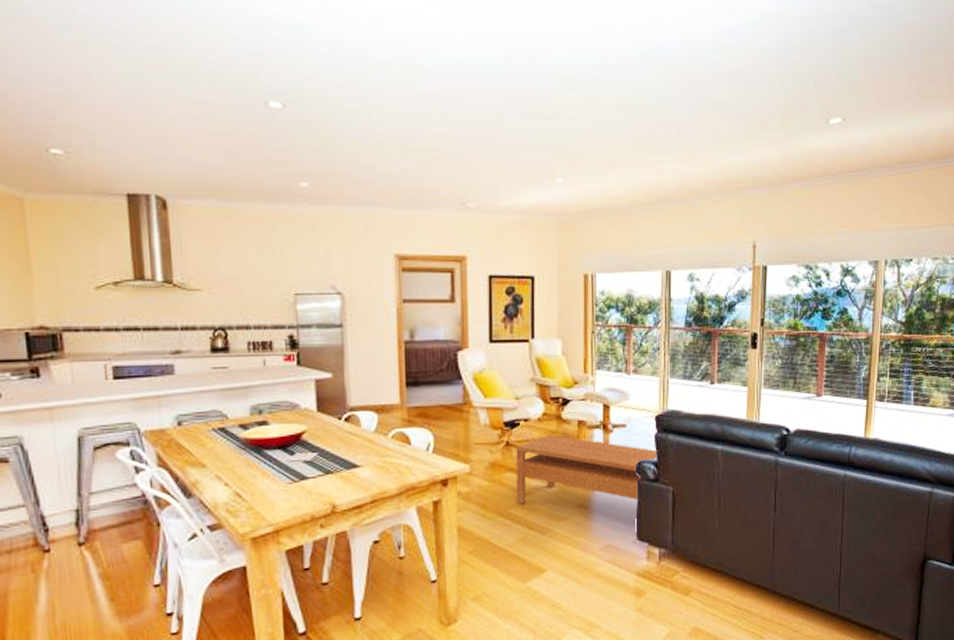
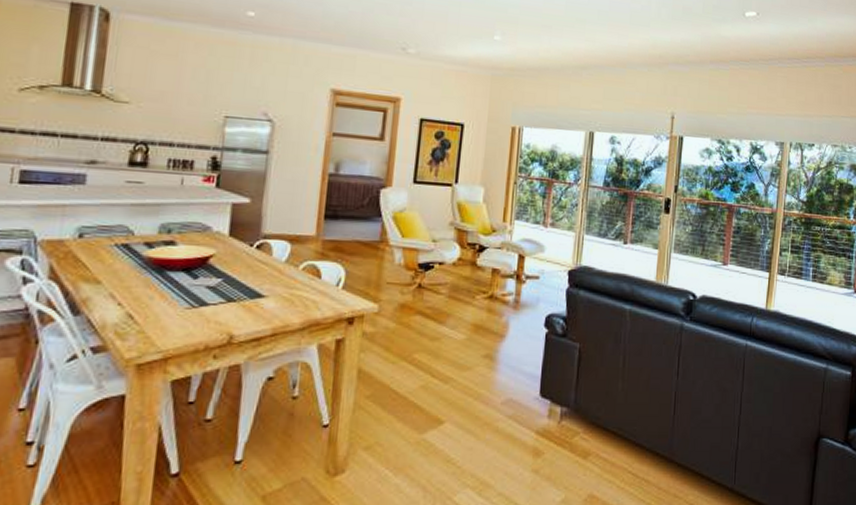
coffee table: present [515,435,659,505] -> none [422,281,569,356]

